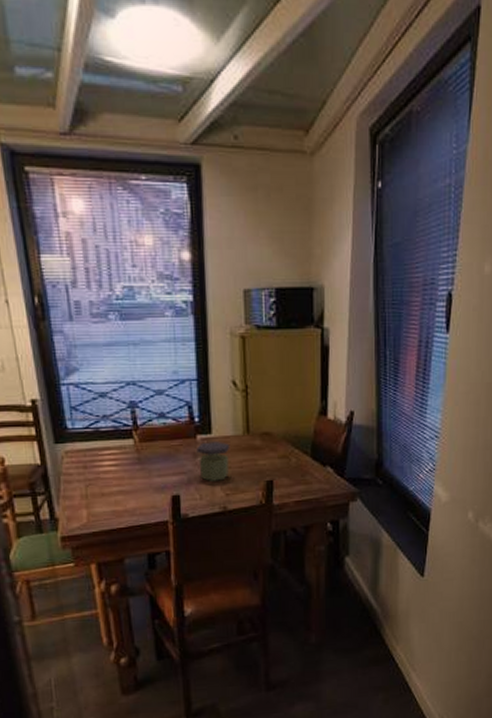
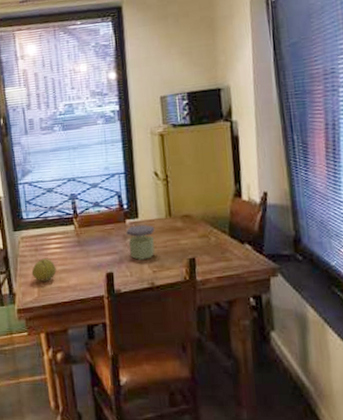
fruit: none [79,478,111,505] -> present [31,259,56,281]

